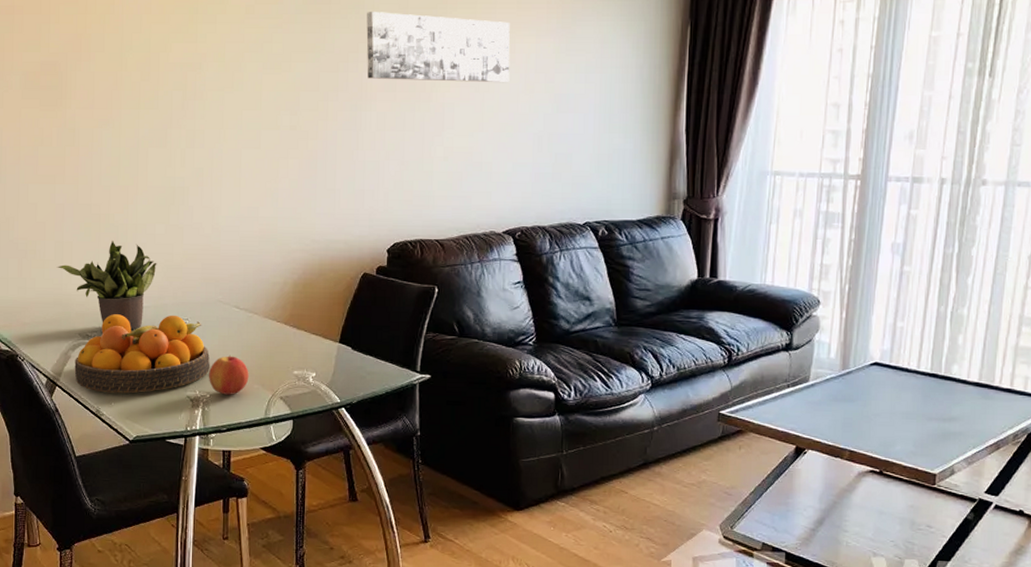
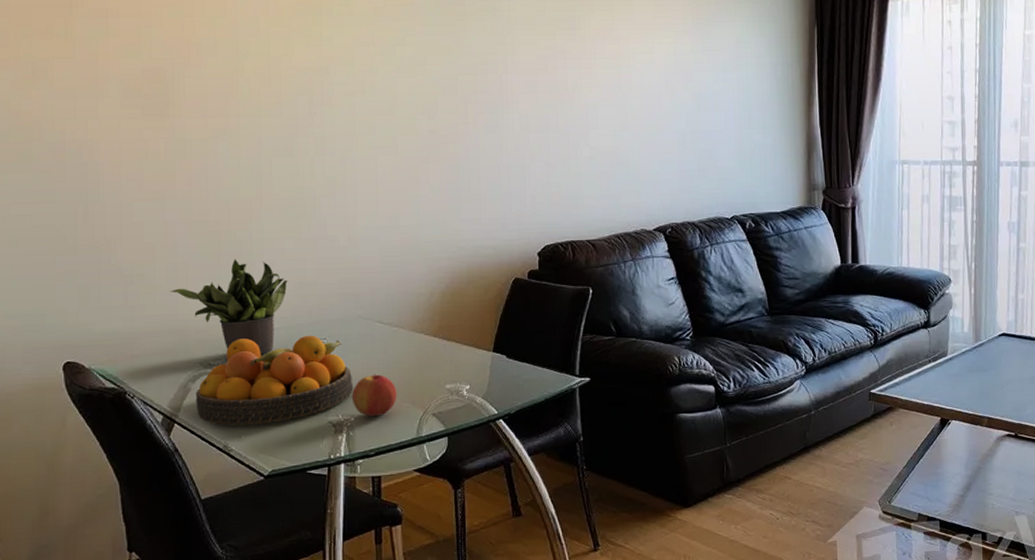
wall art: present [366,11,510,83] -> none [503,13,651,83]

